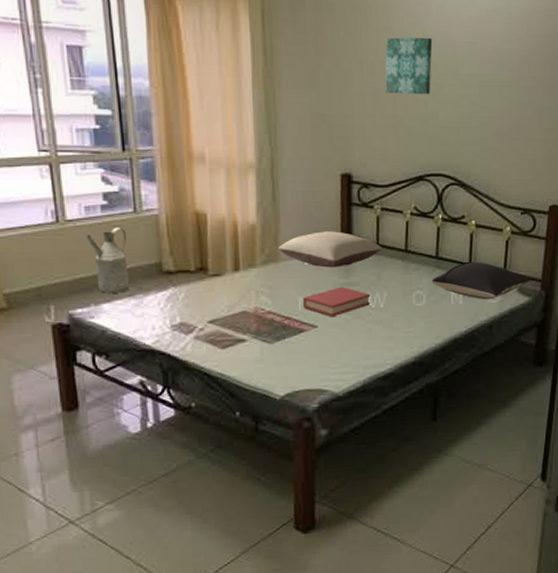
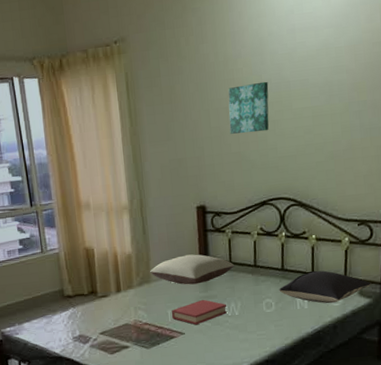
watering can: present [87,228,130,293] -> none [10,265,42,315]

